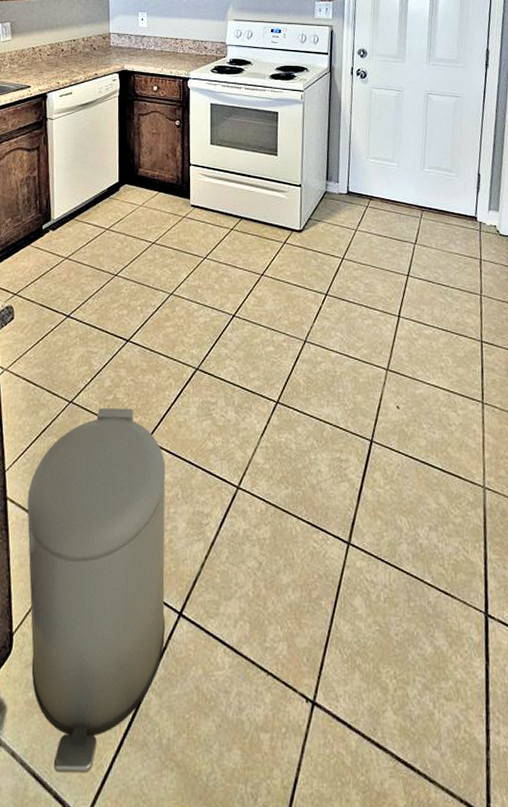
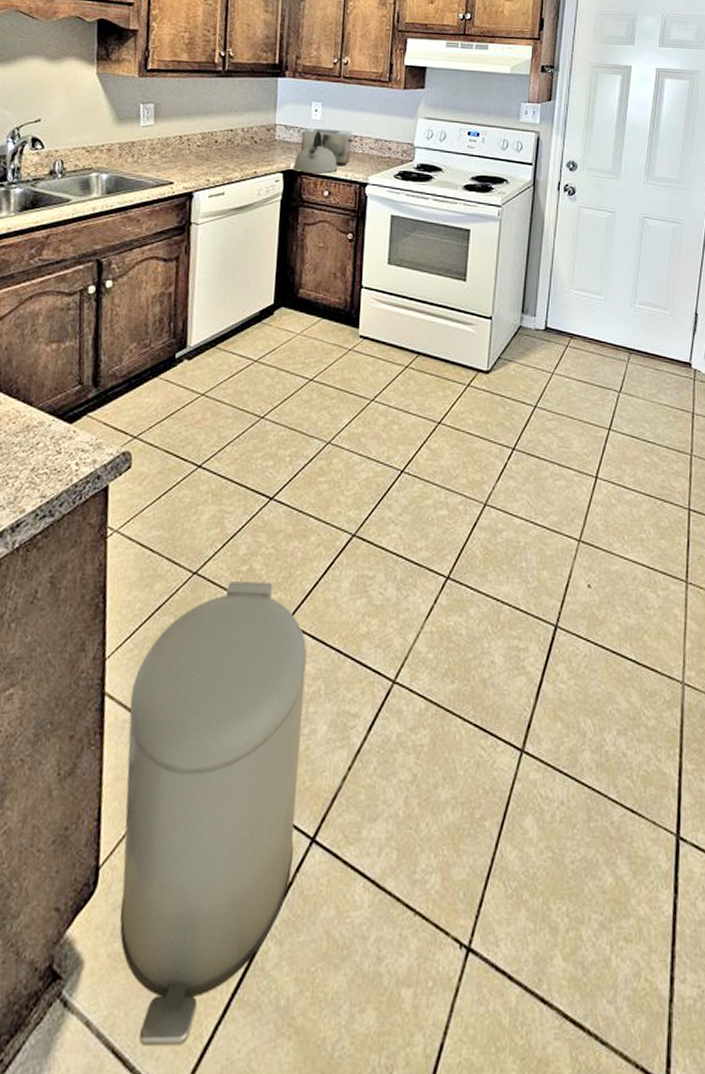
kettle: none [127,37,164,72] -> present [293,132,338,174]
toaster: none [131,34,175,65] -> present [300,127,354,167]

